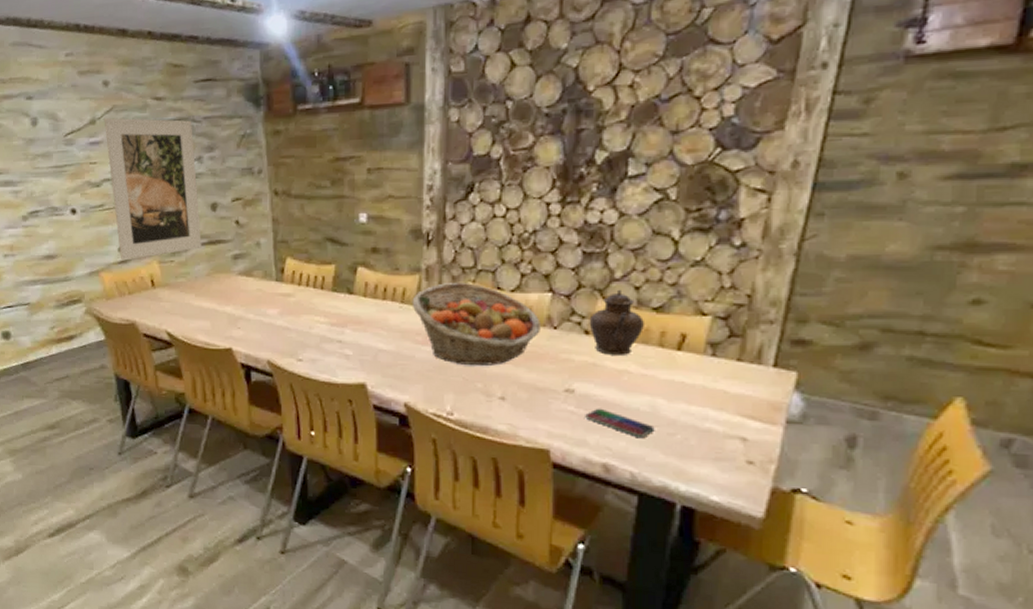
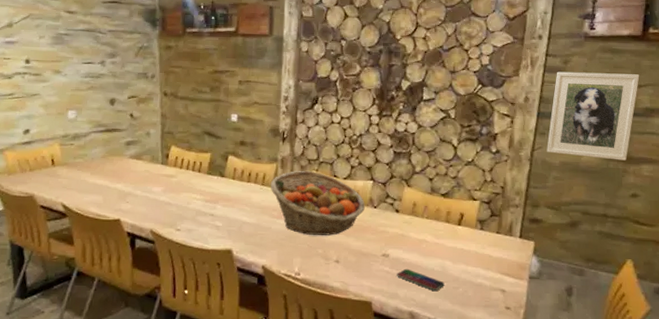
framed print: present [104,118,201,261] -> none [20,23,100,142]
teapot: present [589,289,644,355] -> none [399,180,436,229]
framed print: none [826,109,1005,249] -> present [547,71,640,161]

